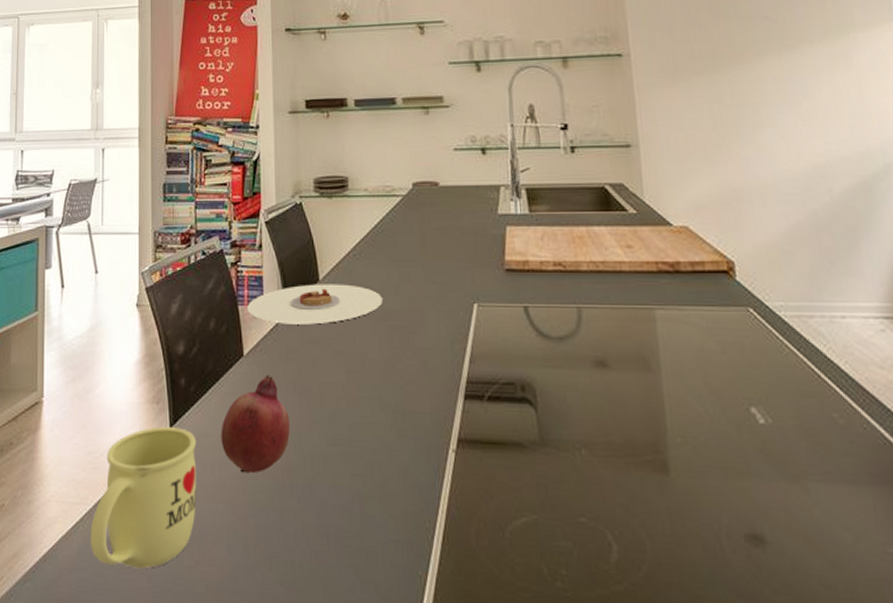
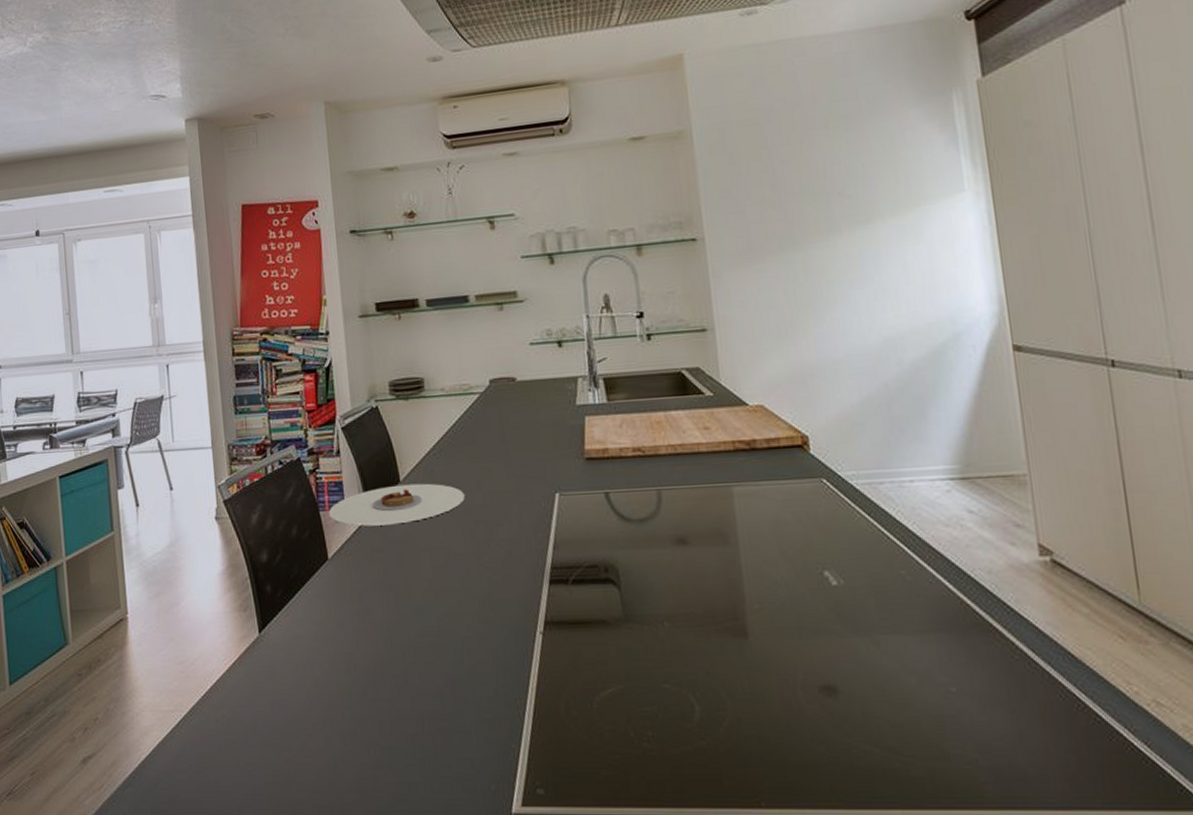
mug: present [91,427,197,569] -> none [187,632,291,766]
fruit: present [221,374,290,474] -> none [310,575,380,670]

